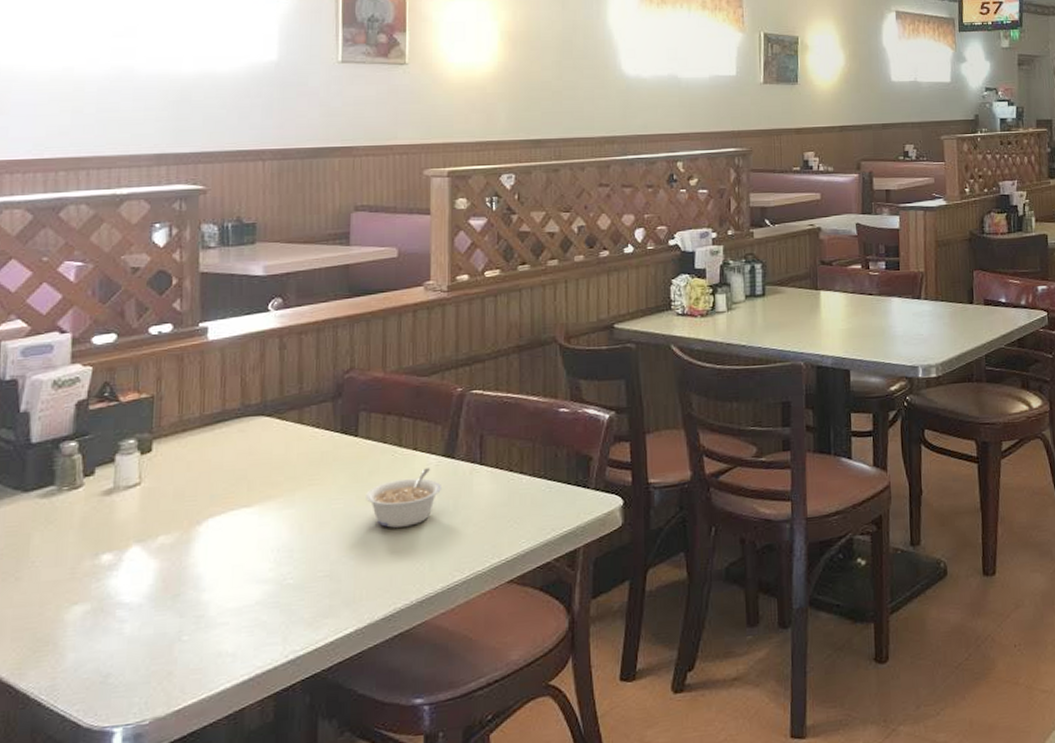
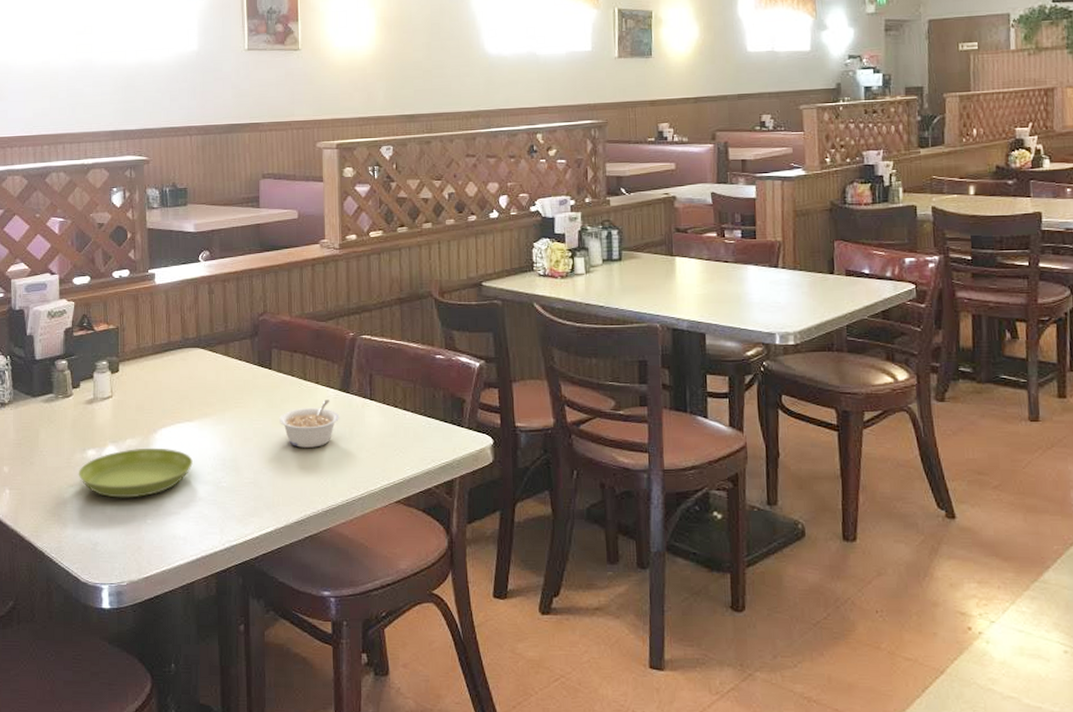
saucer: none [87,543,249,614] -> present [79,448,193,498]

